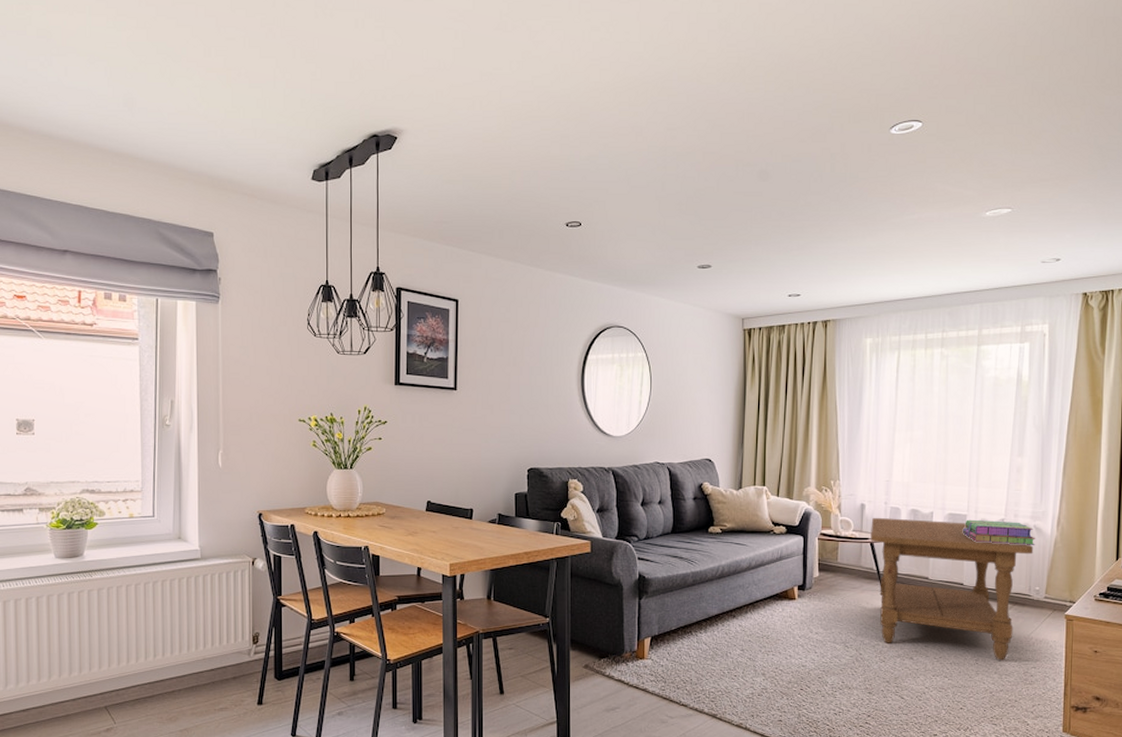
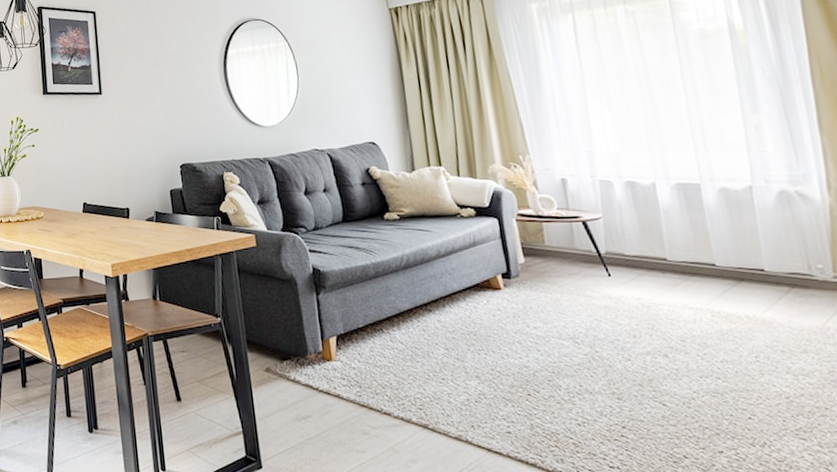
coffee table: present [871,517,1034,660] -> none [578,192,803,357]
stack of books: present [962,519,1035,545] -> none [698,188,803,215]

